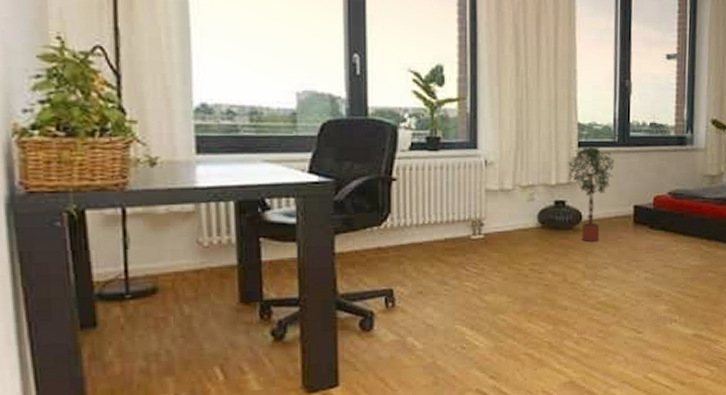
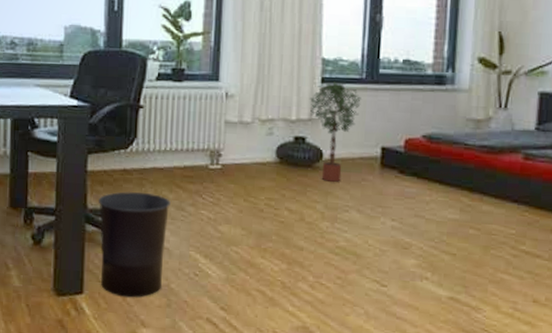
waste bin: none [351,270,432,382] -> present [99,192,171,297]

